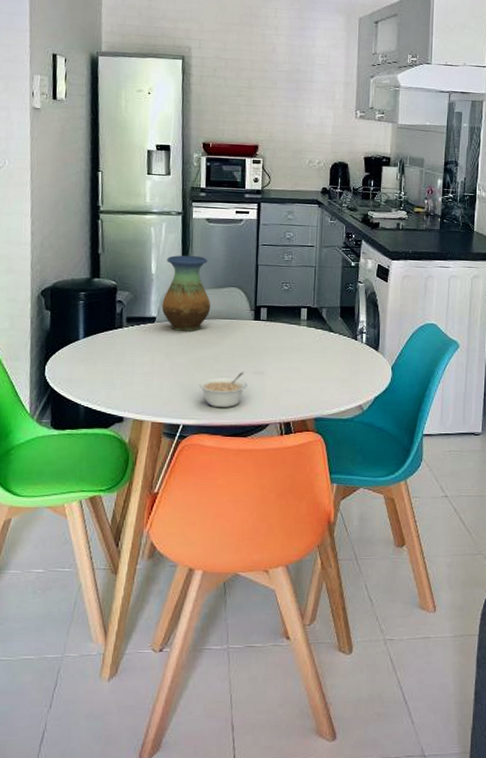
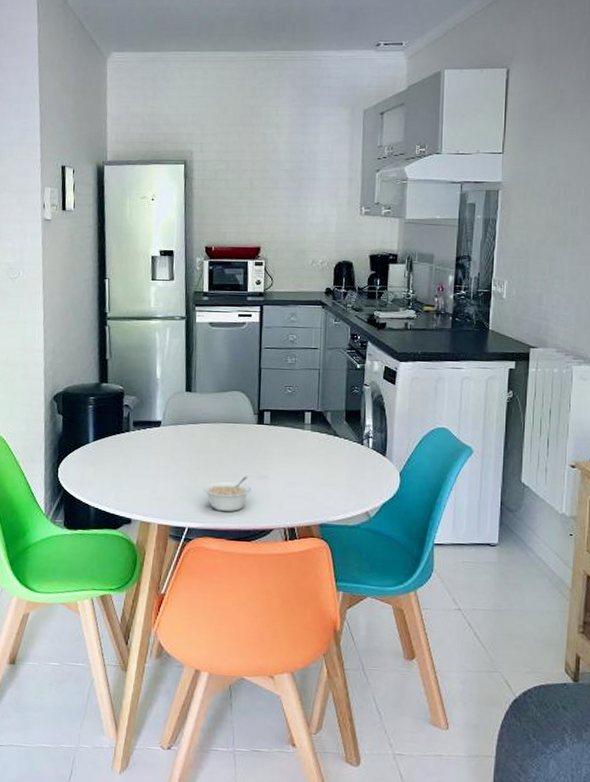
vase: present [162,255,211,331] -> none [167,359,215,435]

